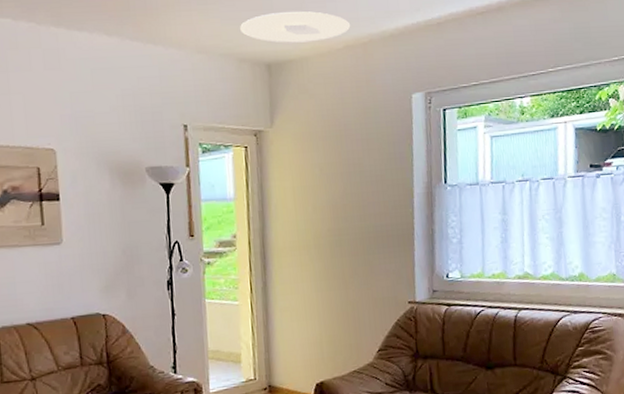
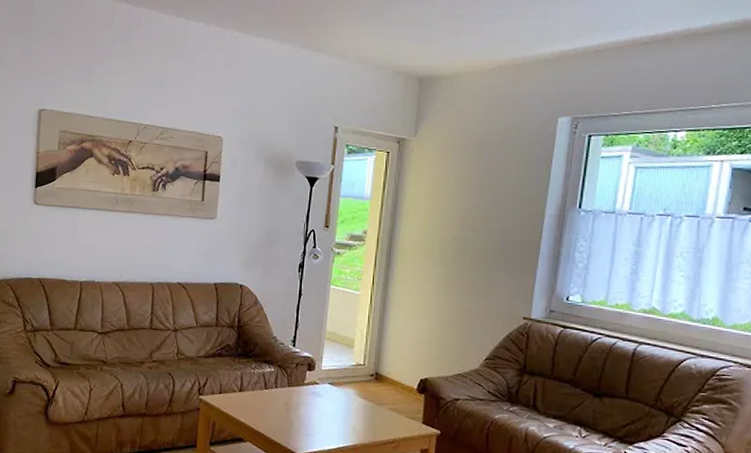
ceiling light: present [240,11,351,43] -> none [399,30,506,60]

